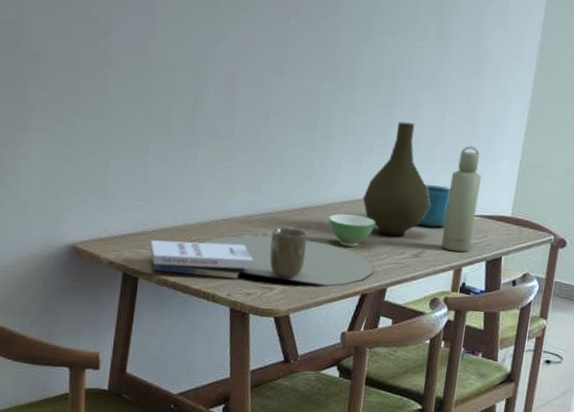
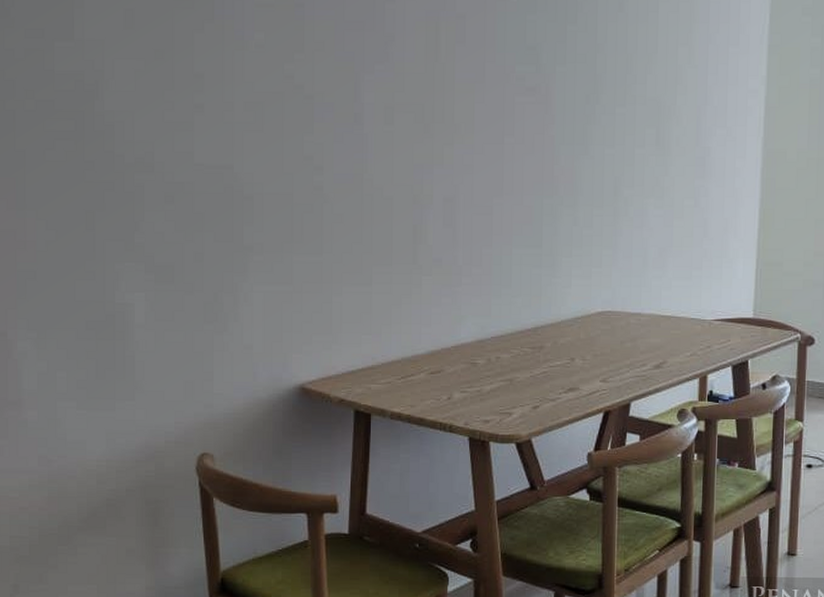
books: present [150,240,254,279] -> none [380,370,489,407]
placemat: present [202,235,374,288] -> none [434,359,615,410]
cup: present [269,227,308,278] -> none [505,348,543,402]
bowl: present [327,213,377,247] -> none [562,329,613,363]
vase: present [362,121,429,237] -> none [596,231,666,349]
cup: present [418,185,451,228] -> none [657,292,687,337]
bottle: present [441,146,481,252] -> none [682,249,717,359]

